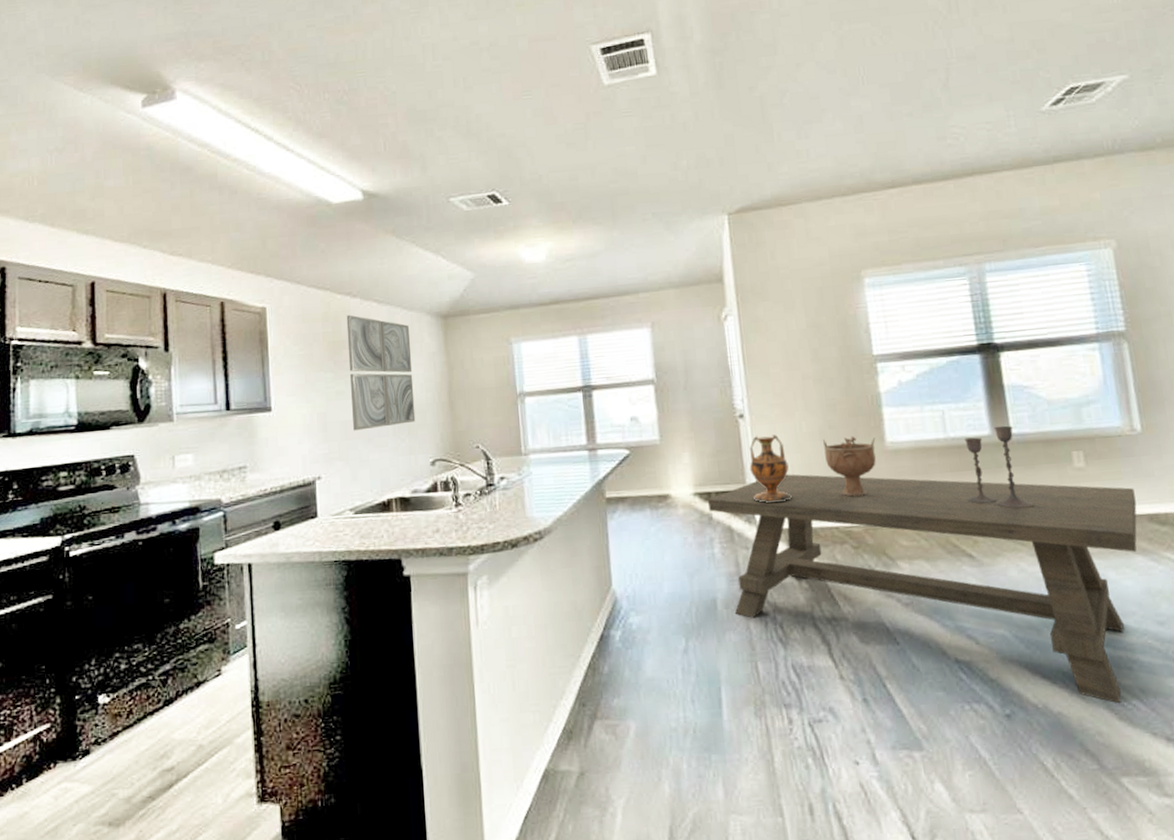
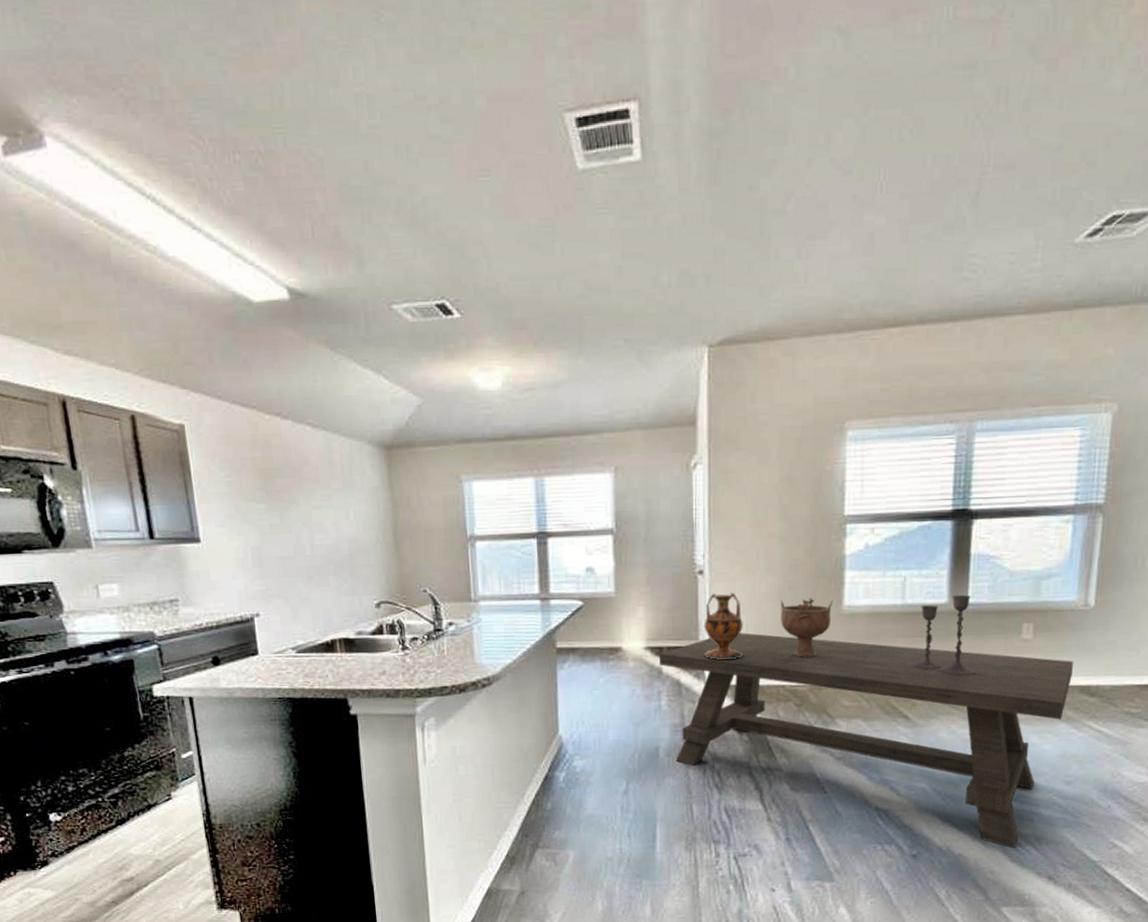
wall art: present [346,314,416,431] -> none [277,439,359,568]

